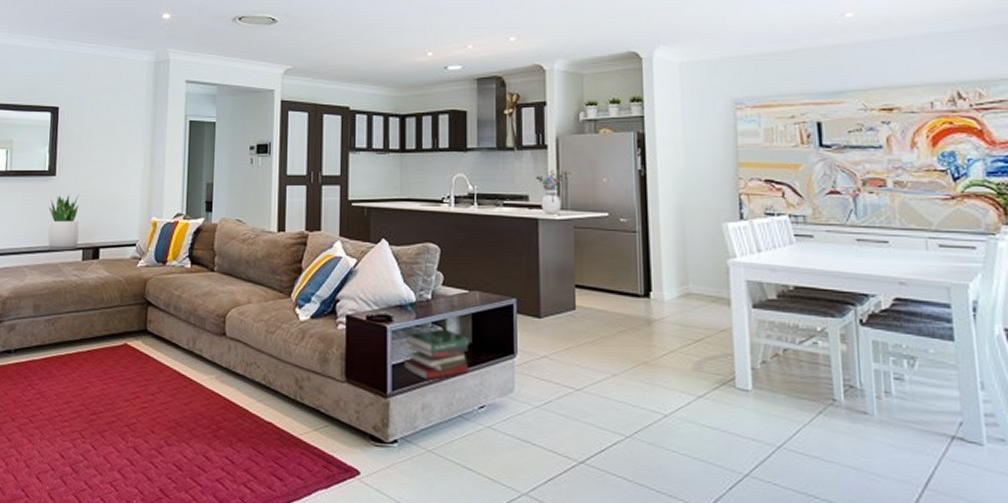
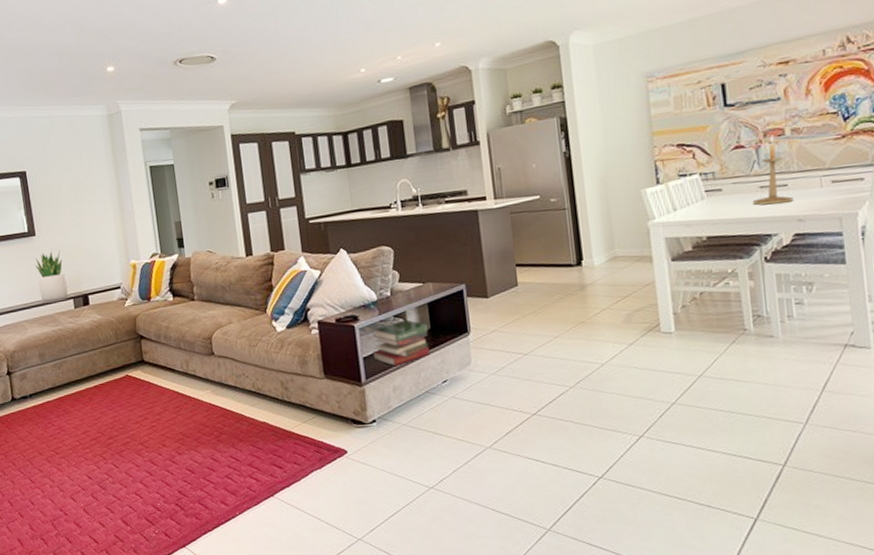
bouquet: present [536,167,571,214] -> none [472,161,503,205]
candlestick: none [849,184,895,261] -> present [753,134,794,206]

